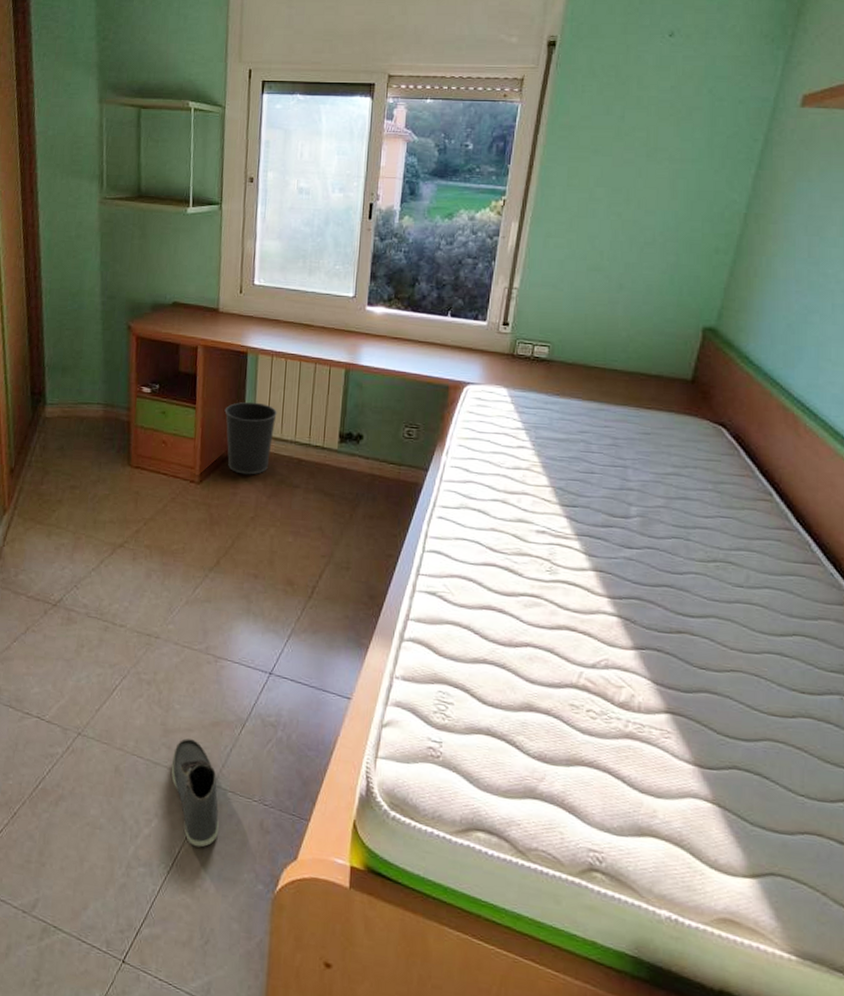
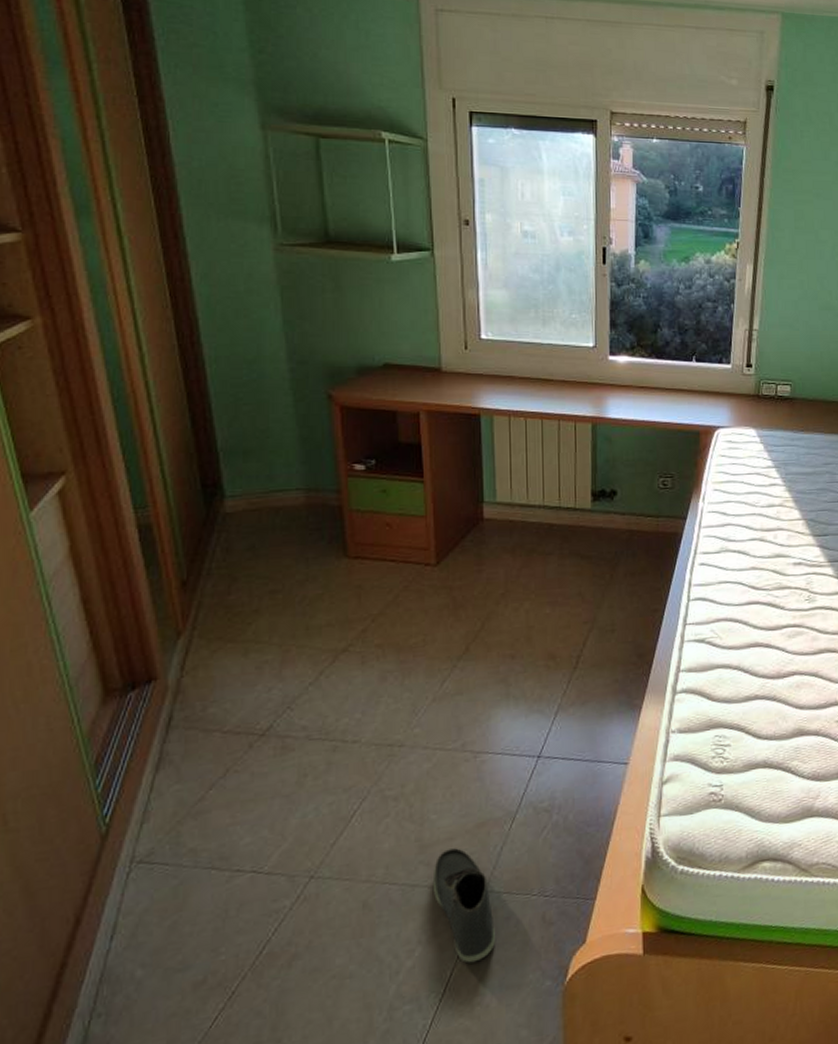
wastebasket: present [224,401,277,475] -> none [459,468,520,549]

